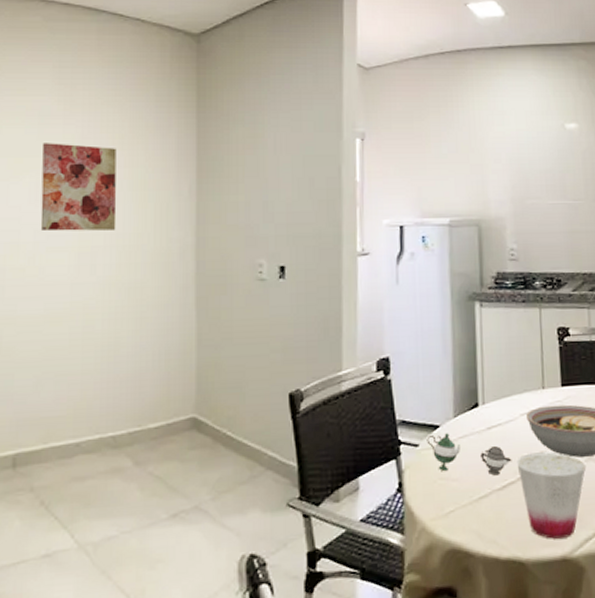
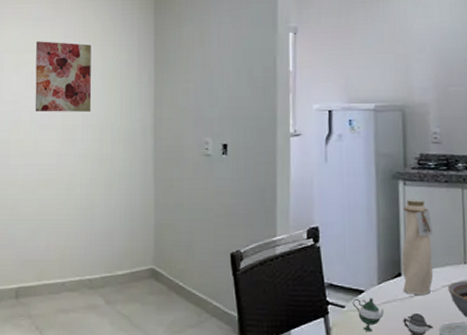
water bottle: none [478,321,512,426] -> present [401,199,434,295]

